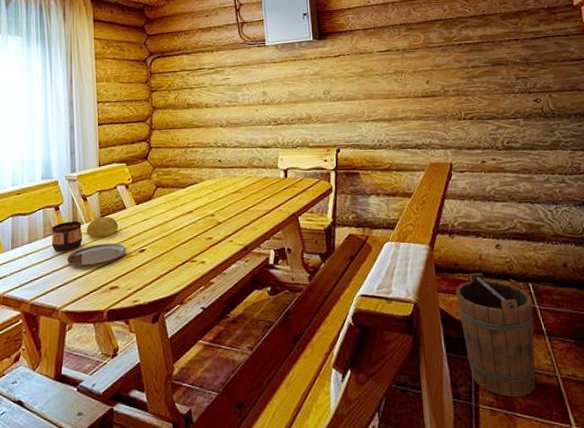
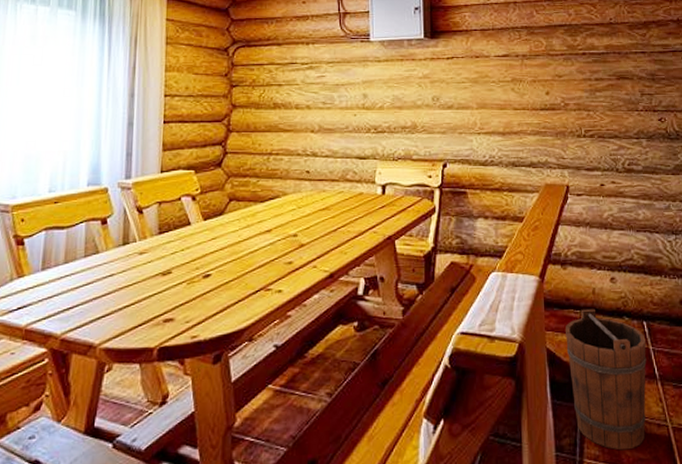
cup: present [51,221,83,252] -> none [93,237,135,276]
plate: present [67,243,126,267] -> none [112,265,187,294]
bread roll: present [86,217,119,238] -> none [139,234,180,259]

